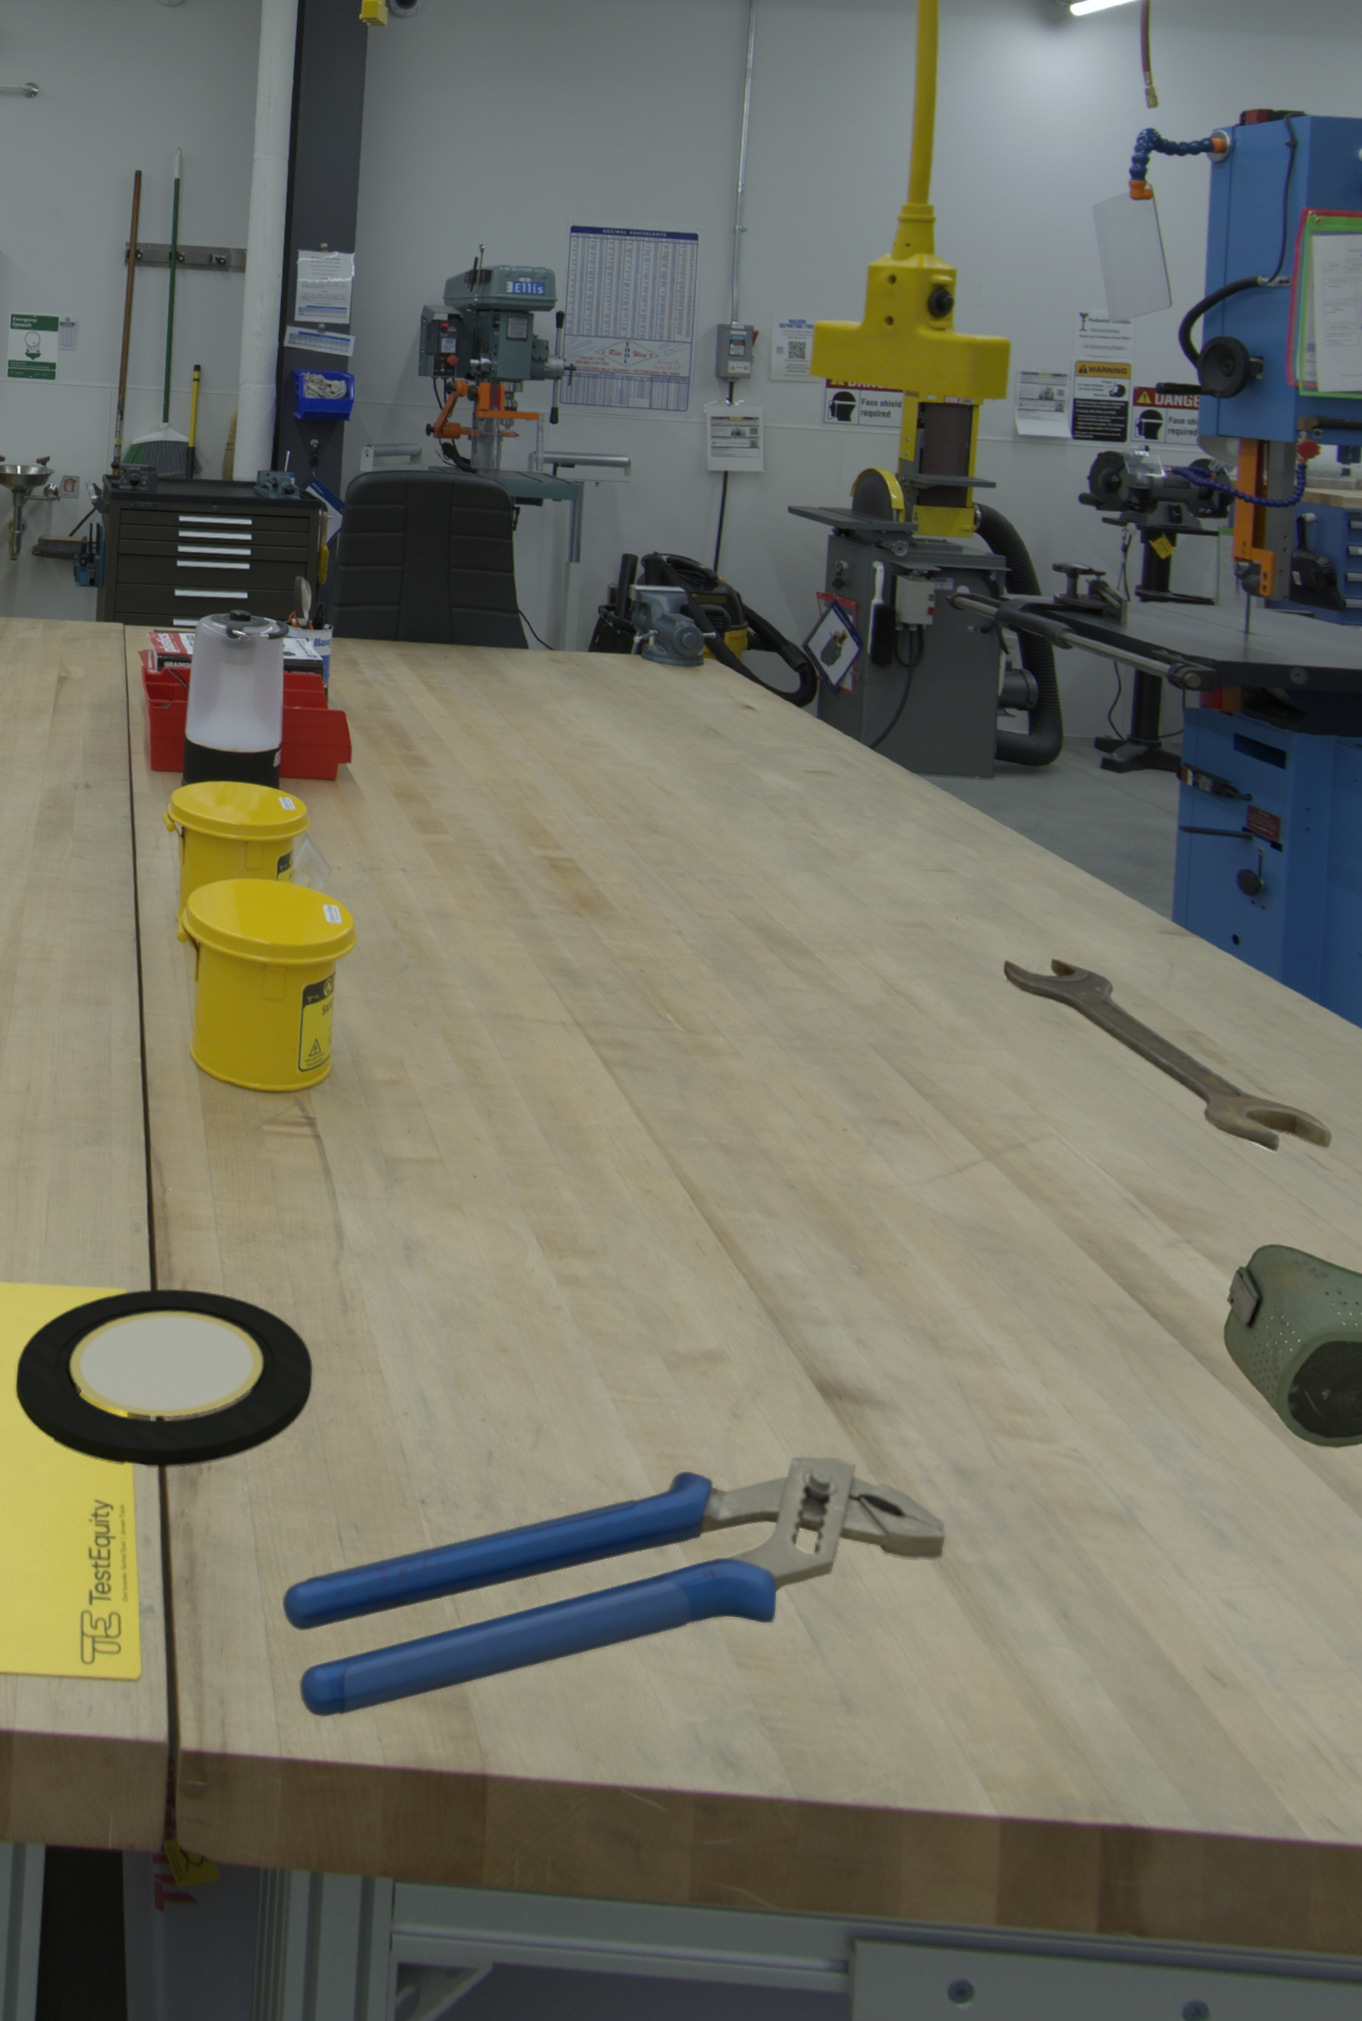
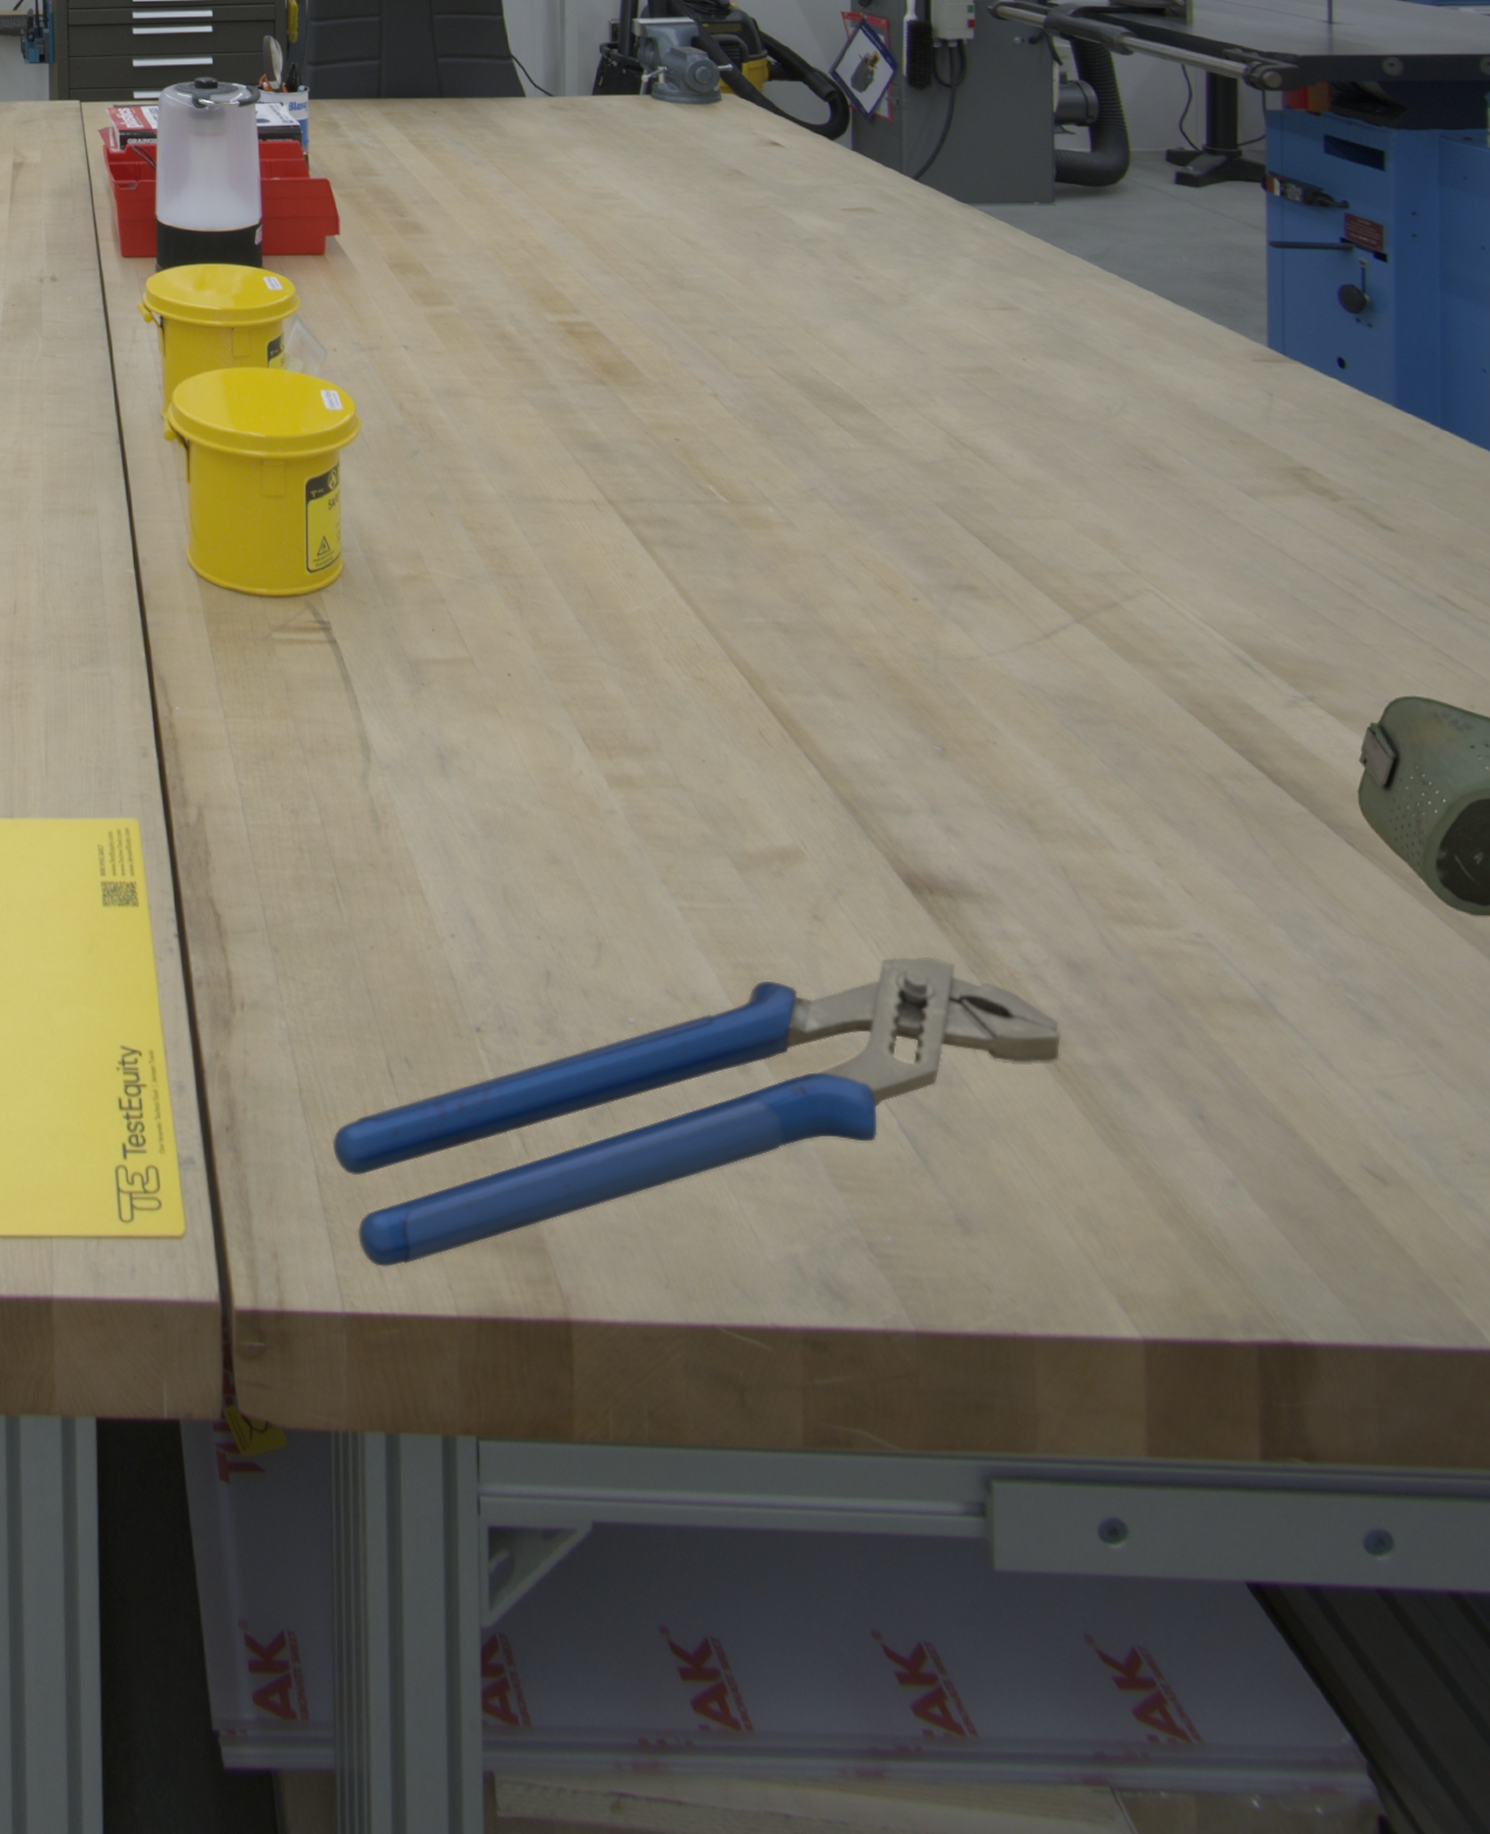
duct tape: present [16,1288,313,1466] -> none [26,815,348,1007]
wrench: present [1003,958,1332,1152] -> none [1080,397,1467,594]

